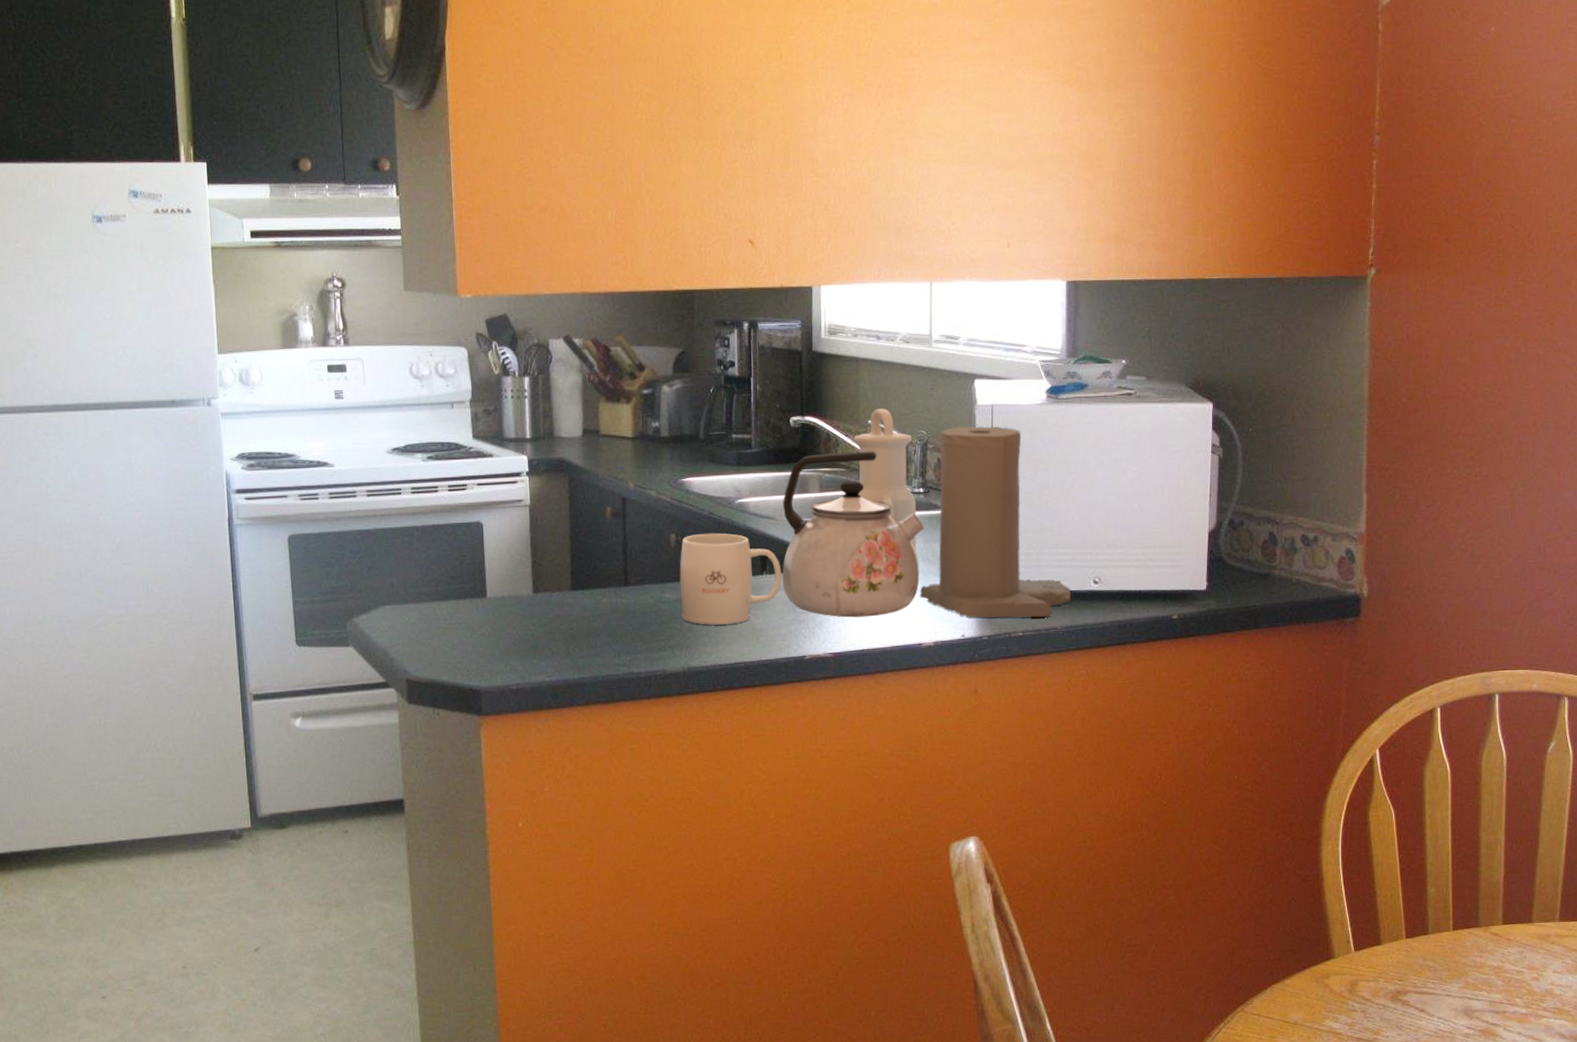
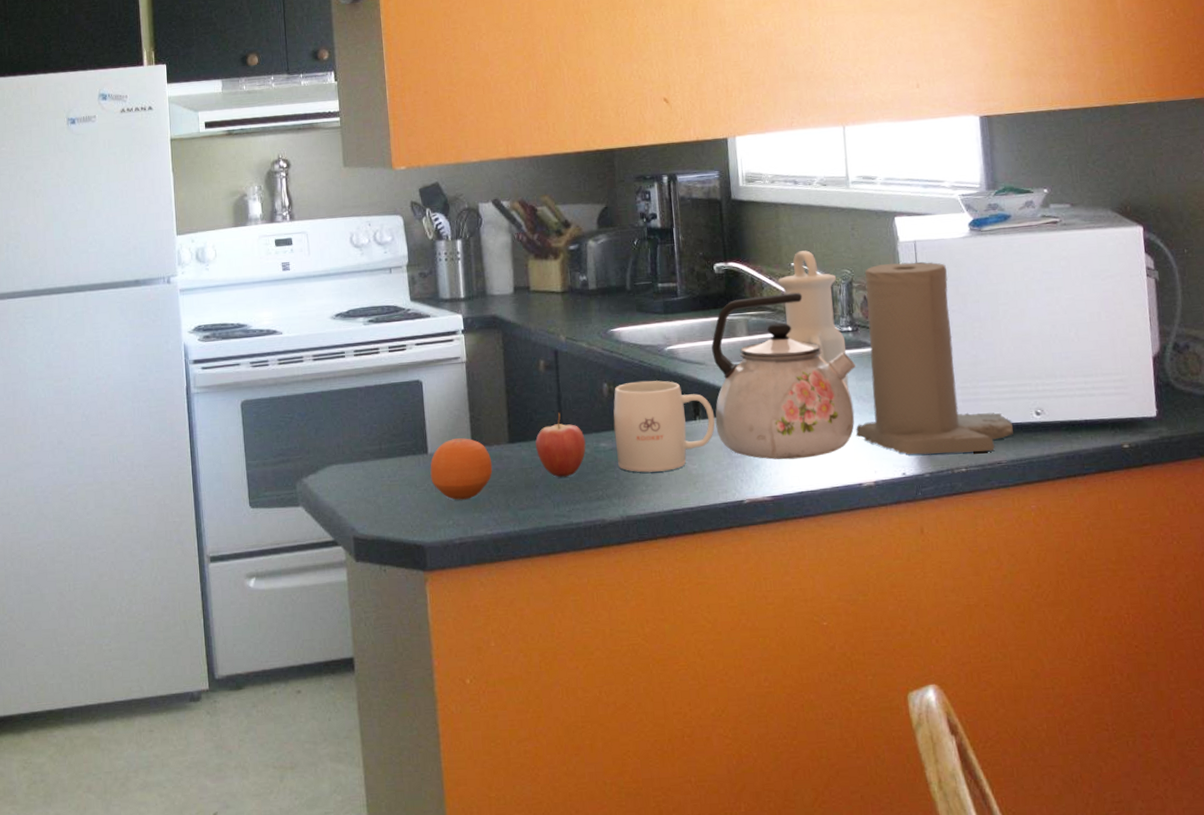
fruit: none [488,583,554,646] -> present [430,438,493,500]
fruit: none [599,561,650,627] -> present [535,412,586,478]

